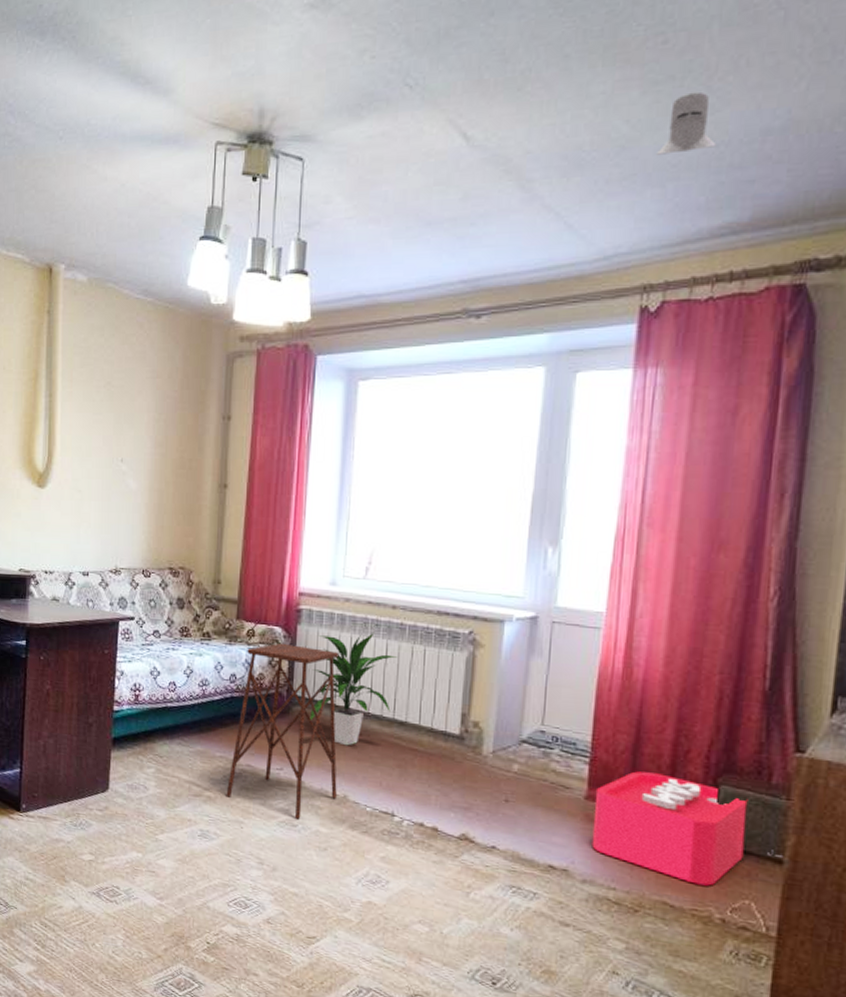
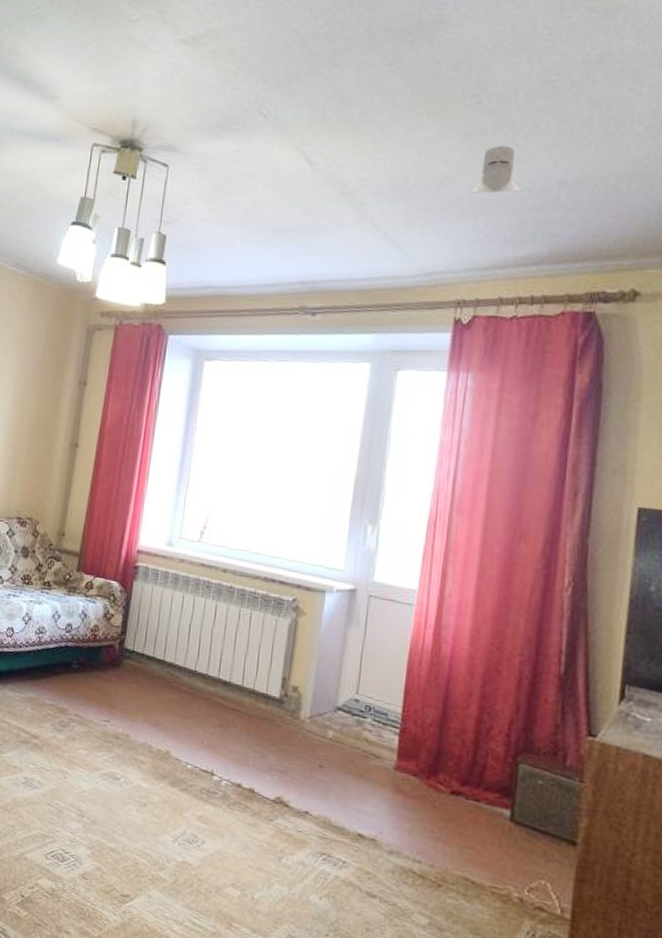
side table: present [226,643,340,819] -> none [52,597,171,773]
indoor plant: present [309,633,398,746] -> none [139,592,226,702]
storage bin: present [591,771,784,886] -> none [399,745,578,864]

